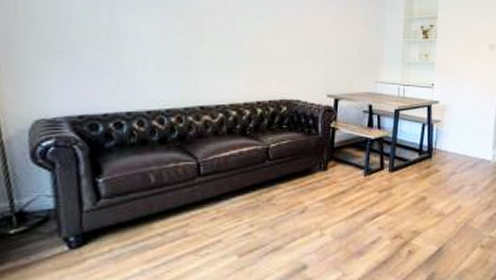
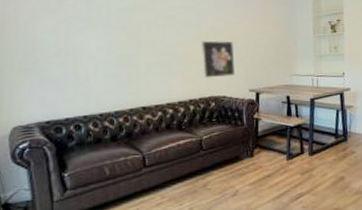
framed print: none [274,35,313,79] -> present [200,40,235,78]

